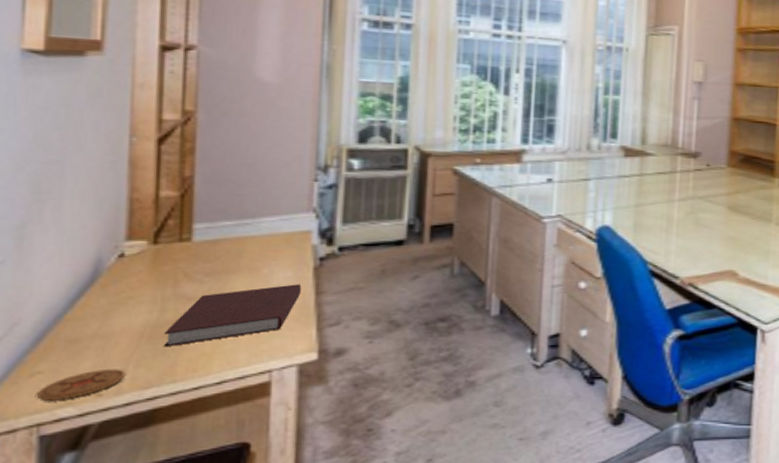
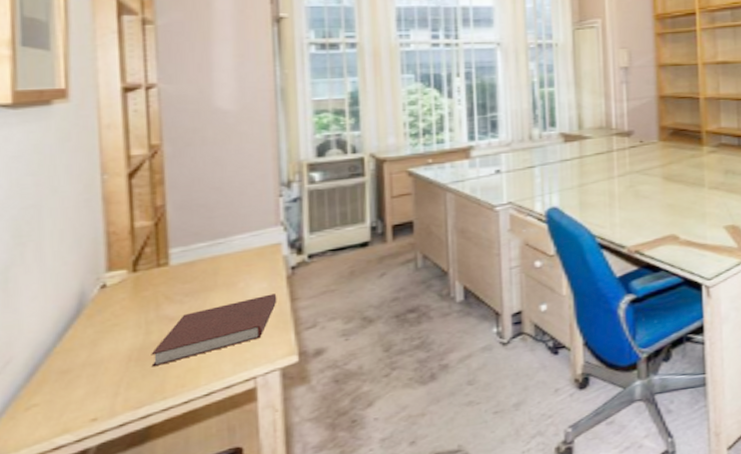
coaster: present [38,369,126,400] -> none [35,393,118,431]

